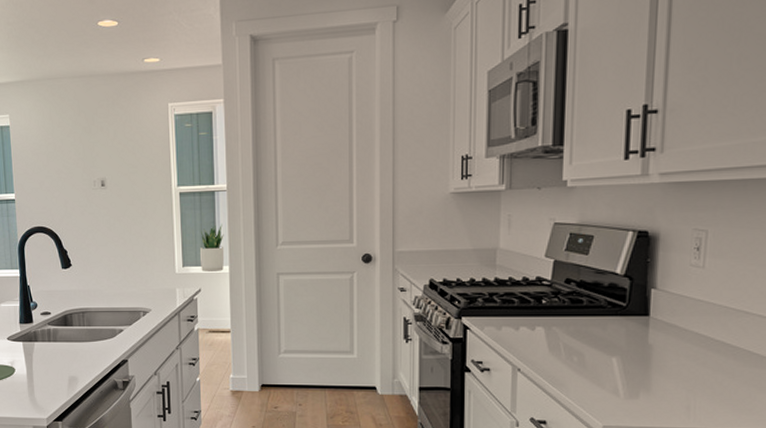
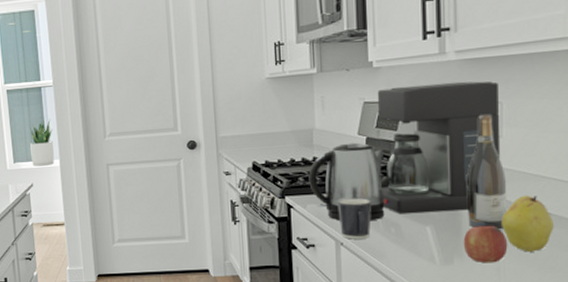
kettle: none [488,265,573,347] -> present [308,142,385,220]
mug: none [517,323,554,366] -> present [337,198,371,239]
coffee maker: none [564,206,705,343] -> present [376,81,501,215]
fruit: none [651,360,701,400] -> present [463,225,508,263]
wine bottle: none [659,243,706,364] -> present [466,115,507,229]
fruit: none [696,331,755,391] -> present [502,195,554,252]

